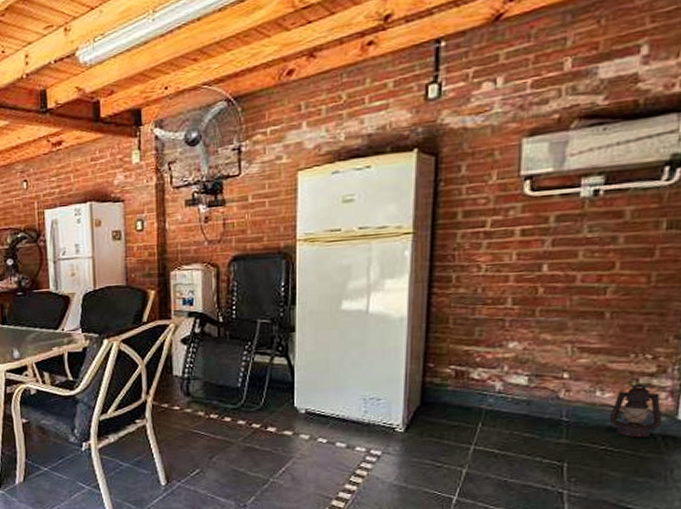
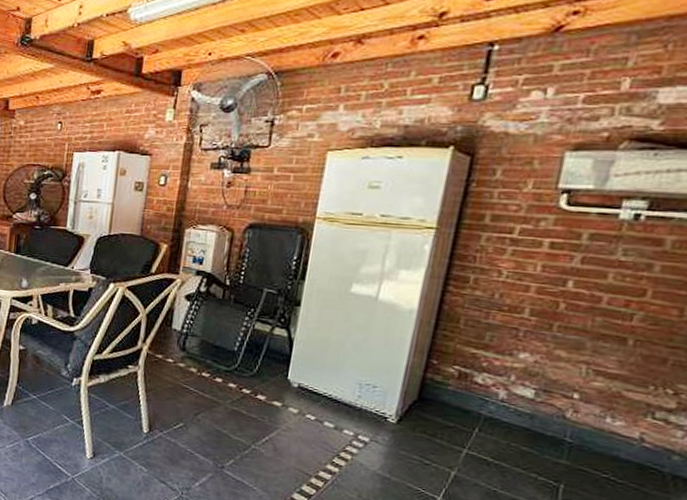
lantern: present [609,384,662,438] -> none [615,416,676,474]

